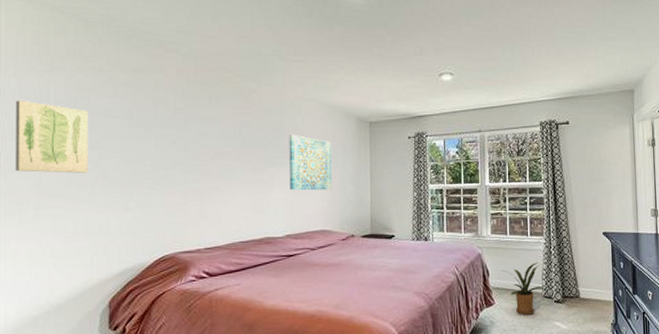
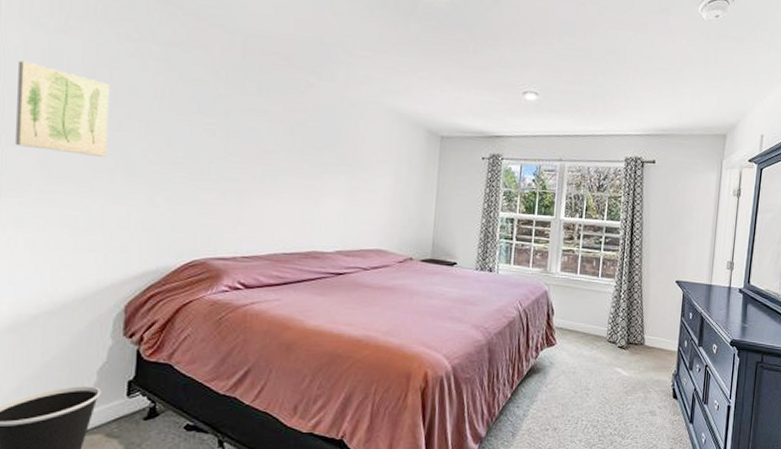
wall art: present [289,134,332,191] -> none [344,139,396,206]
house plant: present [500,262,546,315] -> none [566,305,611,358]

